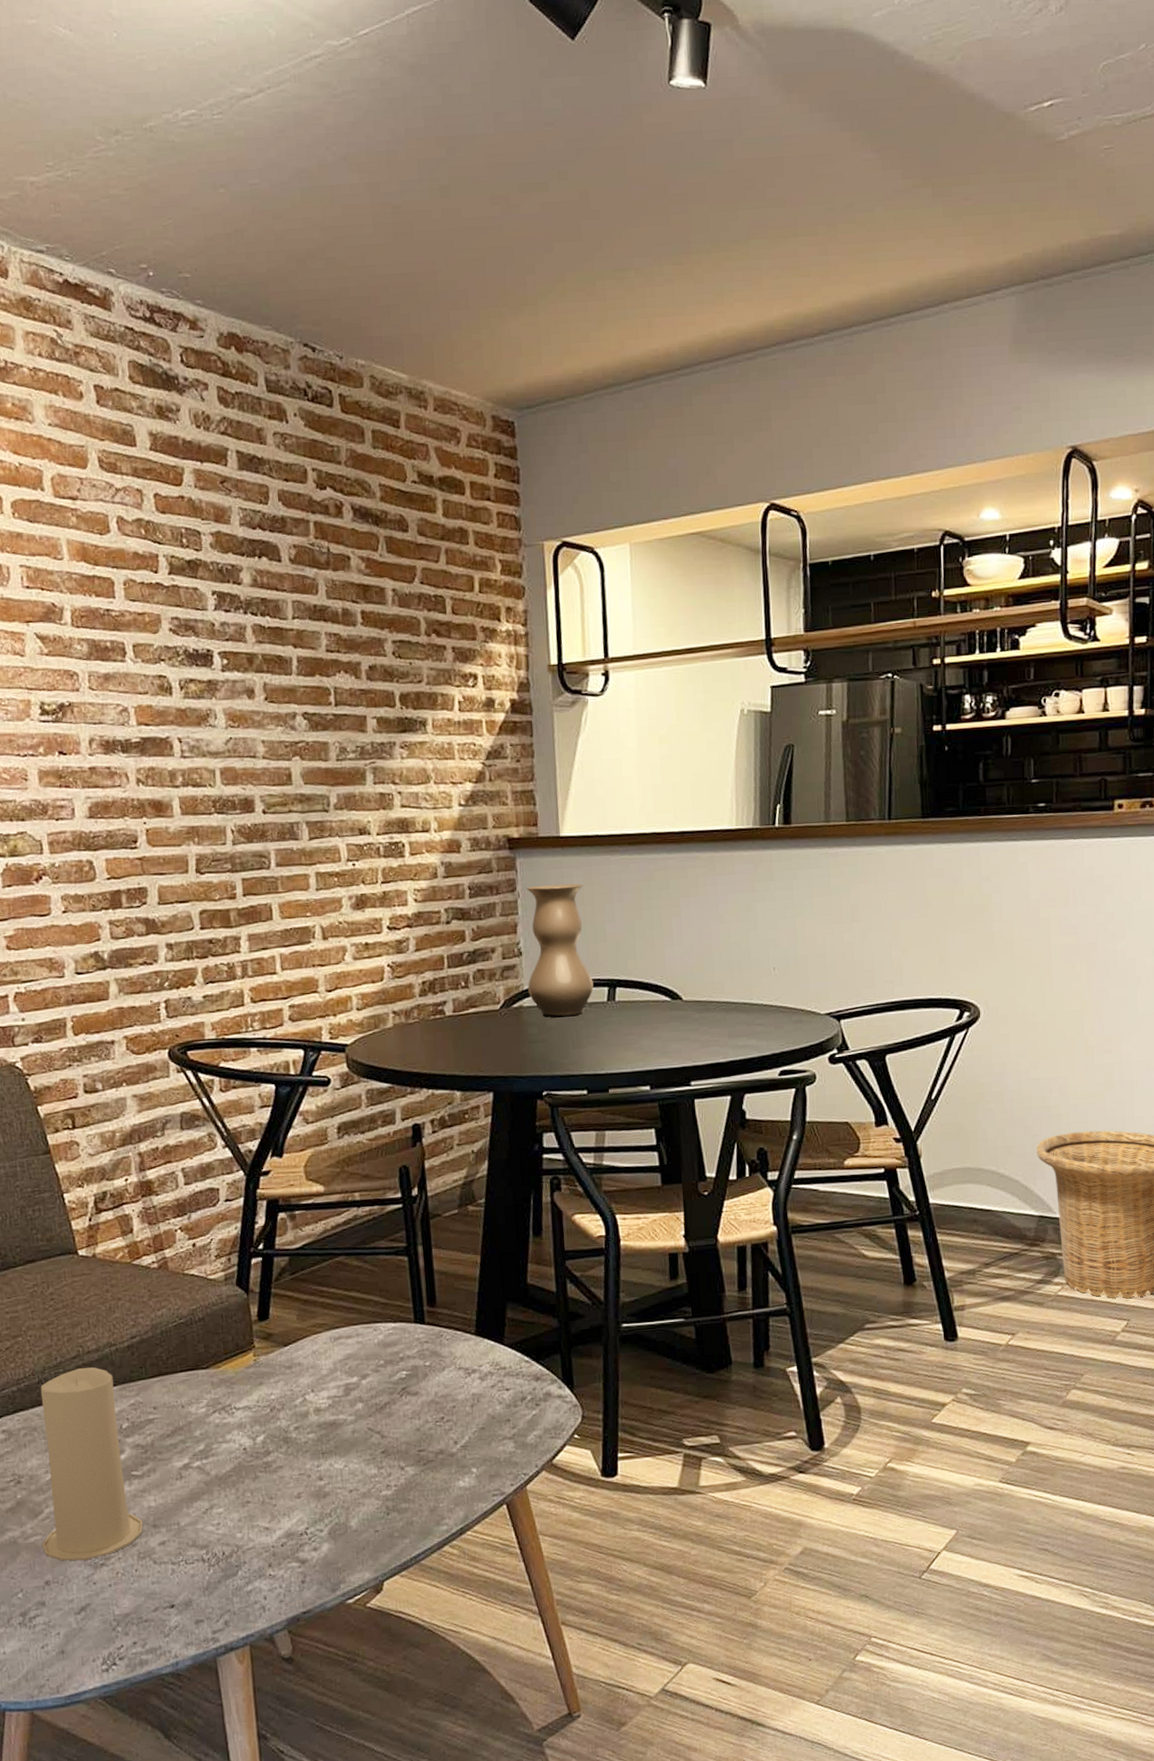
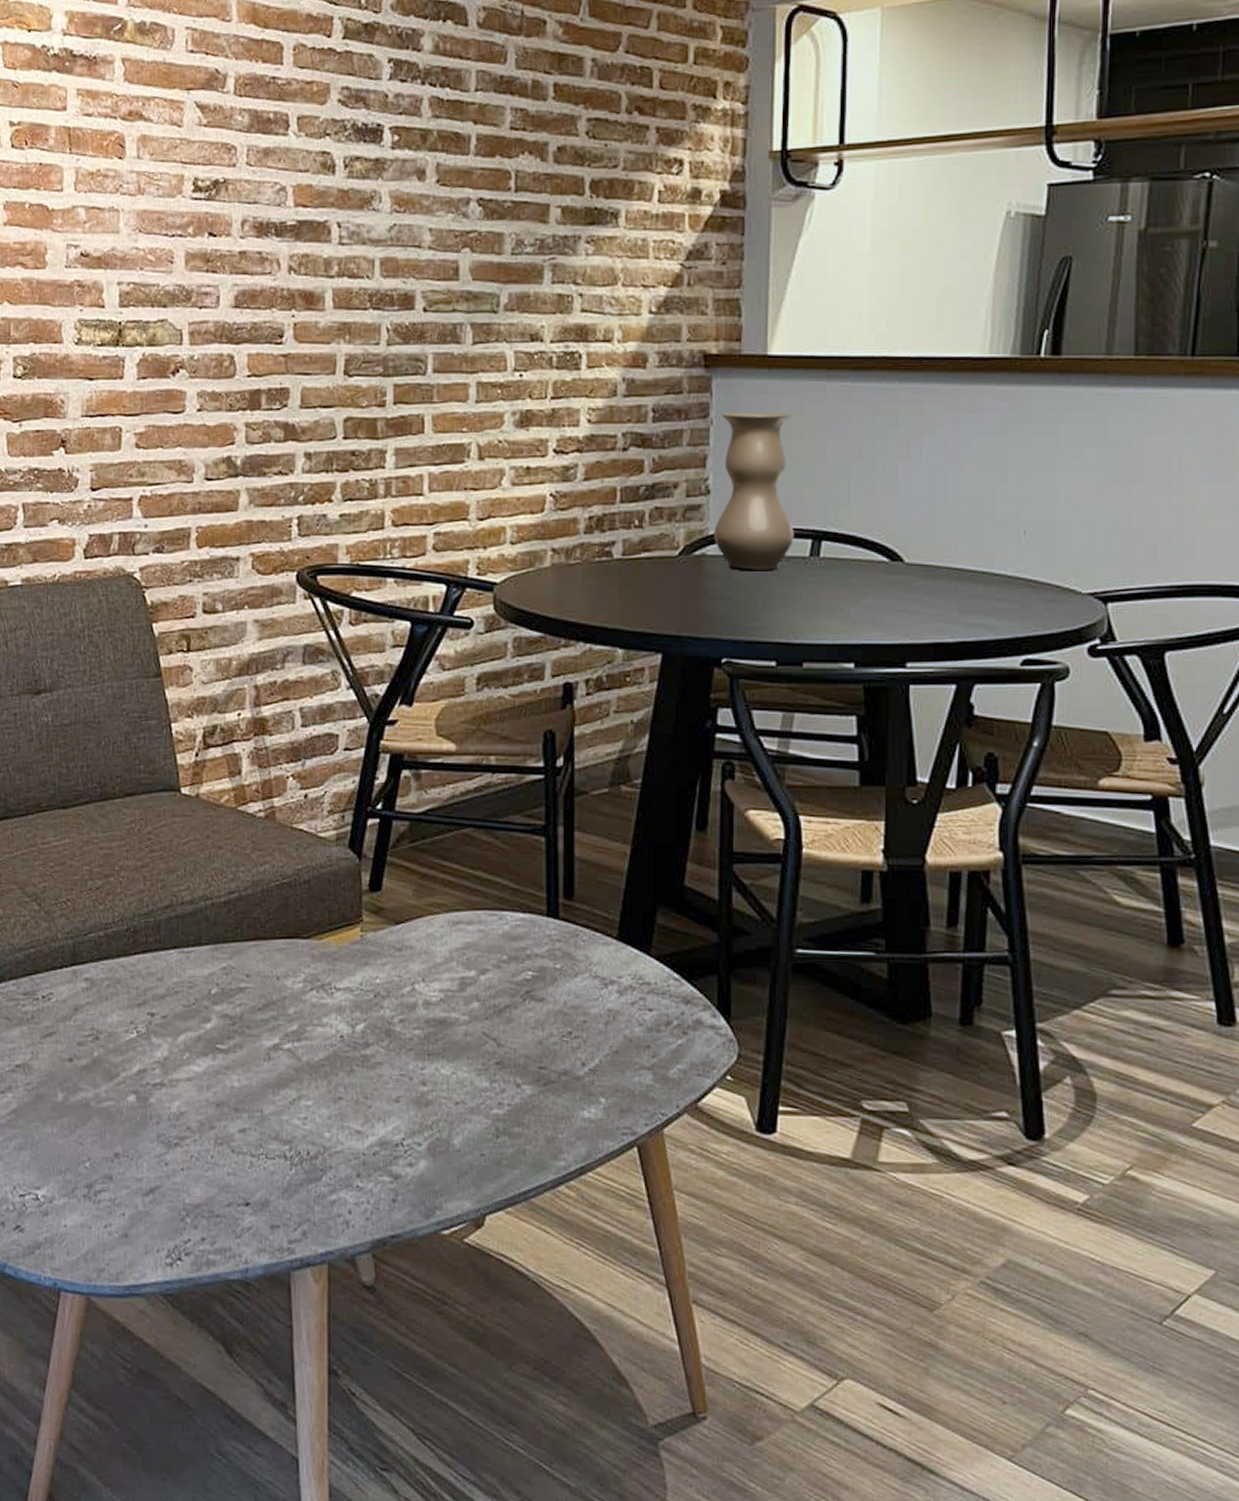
candle: present [40,1367,144,1561] -> none [114,920,224,1137]

